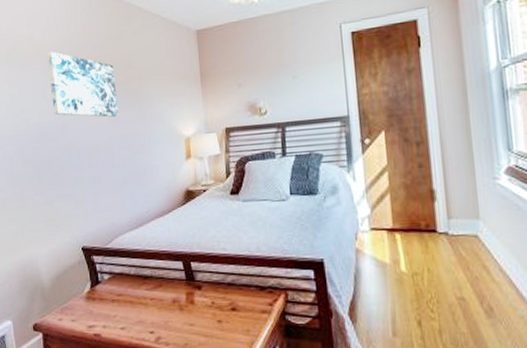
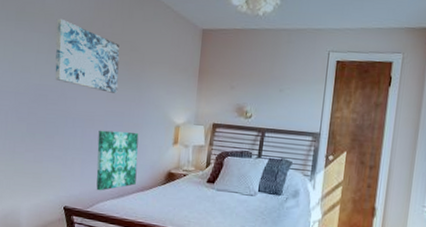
wall art: none [105,153,153,224] -> present [96,130,139,191]

